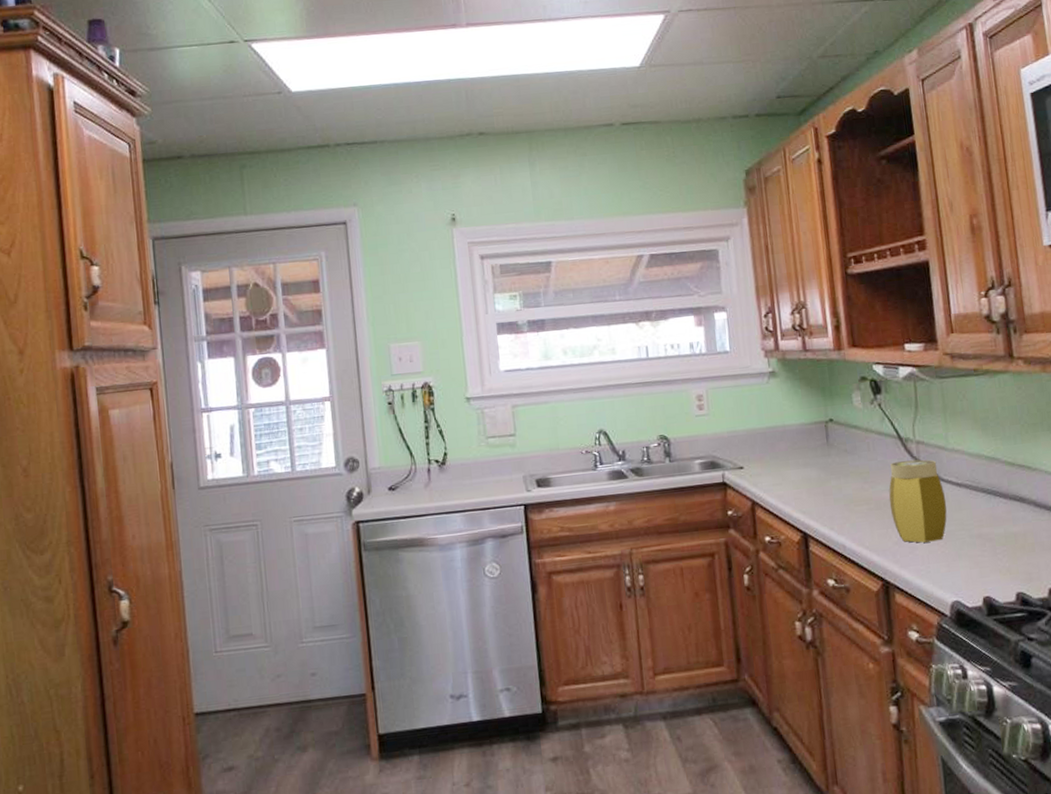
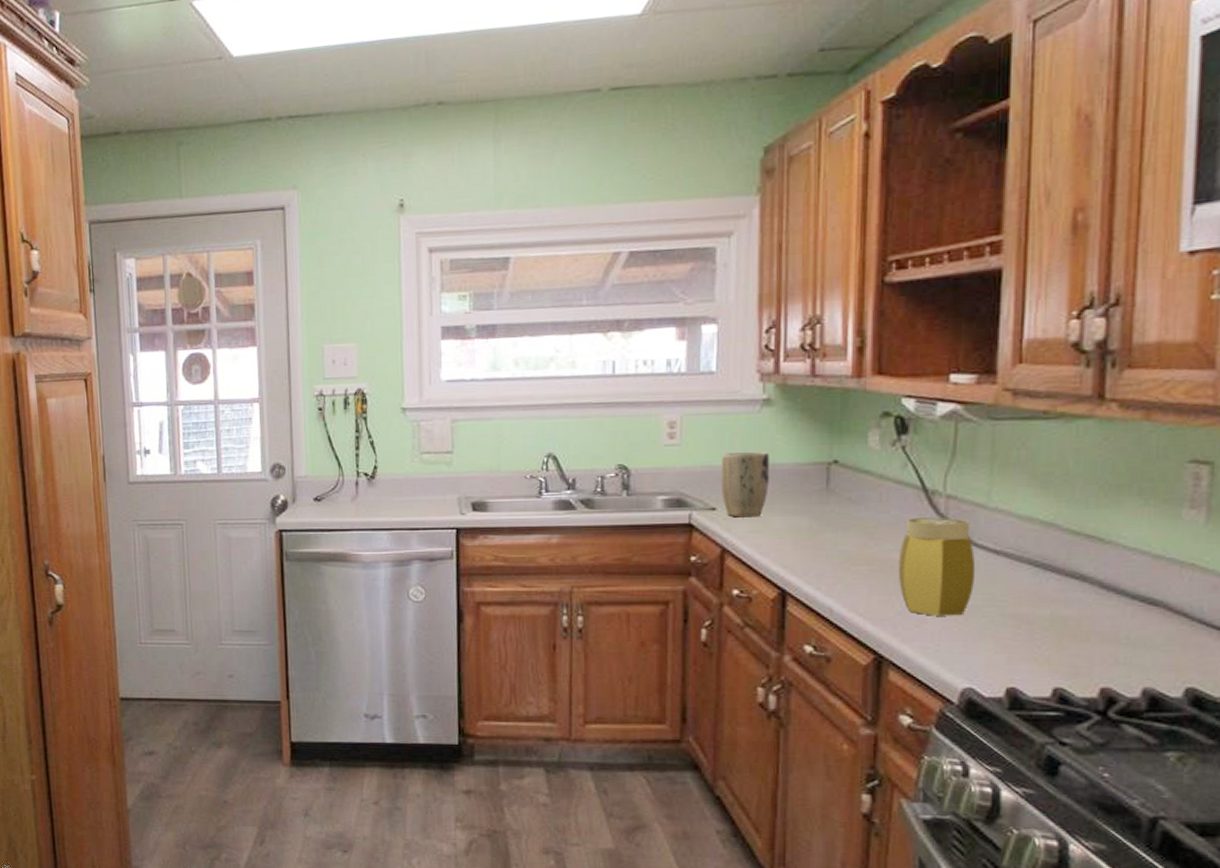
plant pot: none [743,416,783,474] -> present [721,452,771,518]

